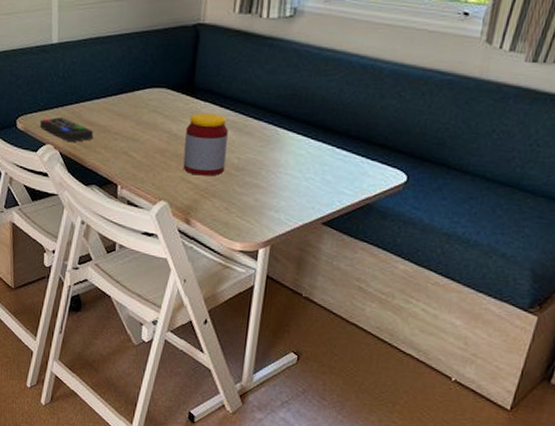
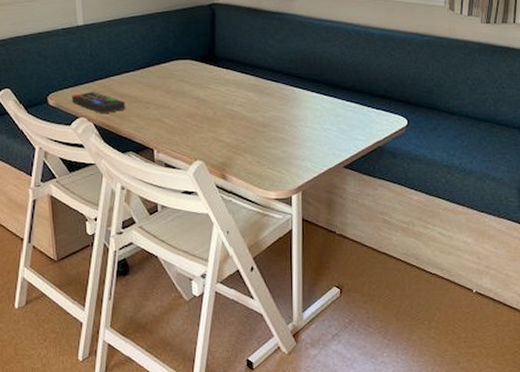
jar: present [183,113,228,176] -> none [213,80,253,135]

